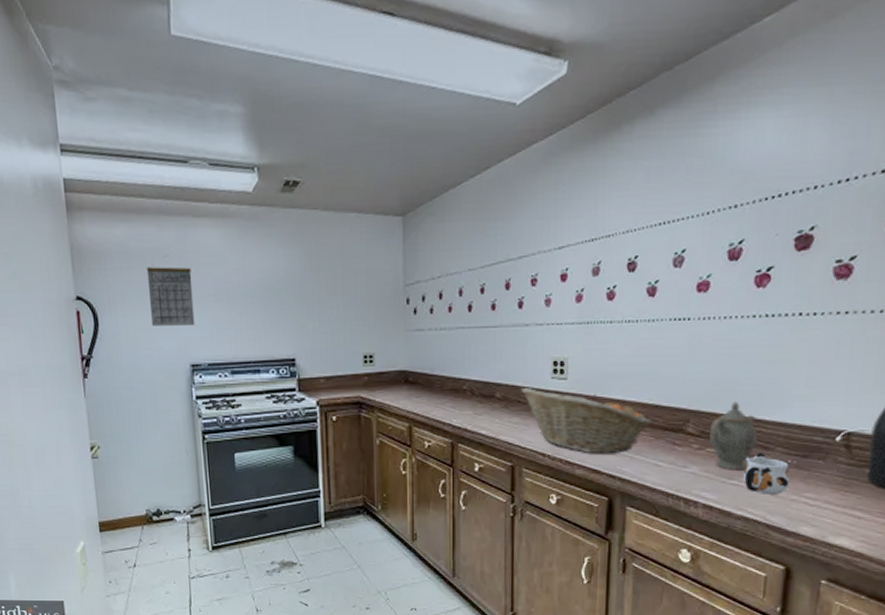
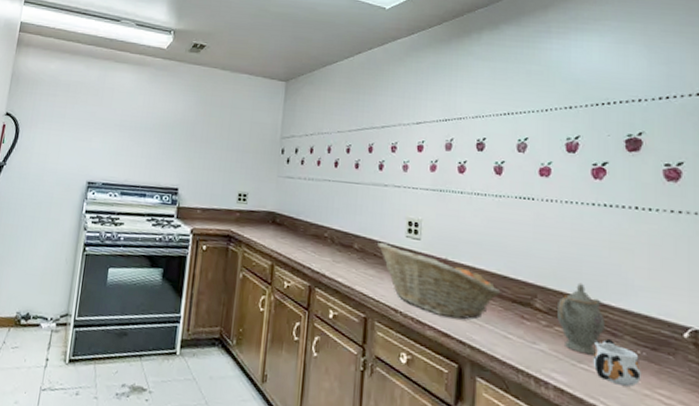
calendar: present [146,267,195,326] -> none [62,96,105,148]

